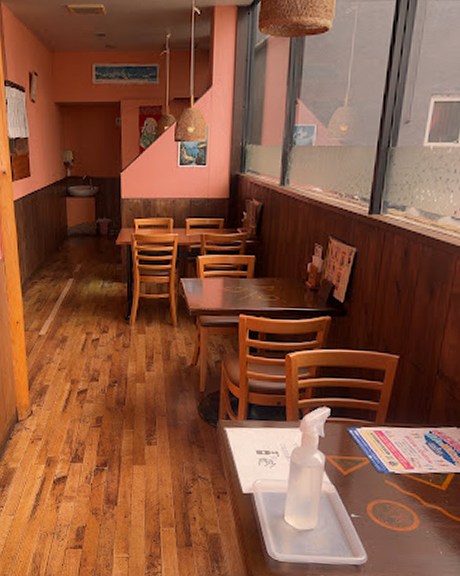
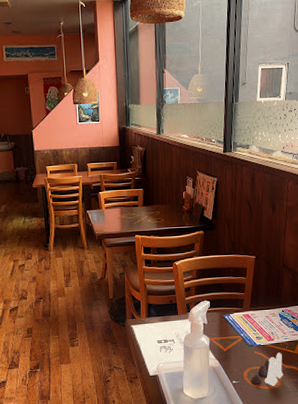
salt and pepper shaker set: none [375,485,423,528] -> present [250,352,284,386]

